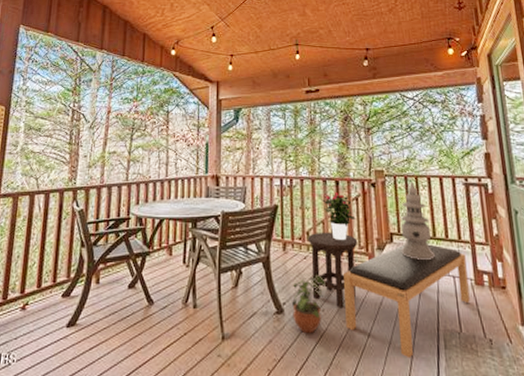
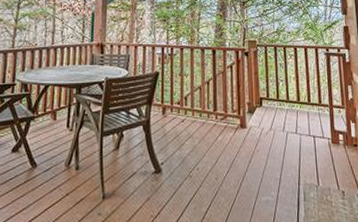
potted plant: present [292,275,326,334] -> none [170,137,201,191]
stool: present [308,232,357,309] -> none [186,97,230,167]
potted flower: present [321,192,356,240] -> none [199,61,230,104]
bench: present [344,244,470,359] -> none [217,107,327,211]
lantern: present [400,182,435,259] -> none [269,51,298,121]

